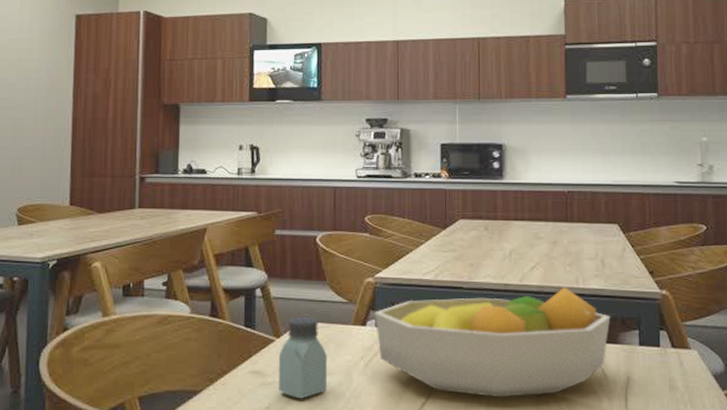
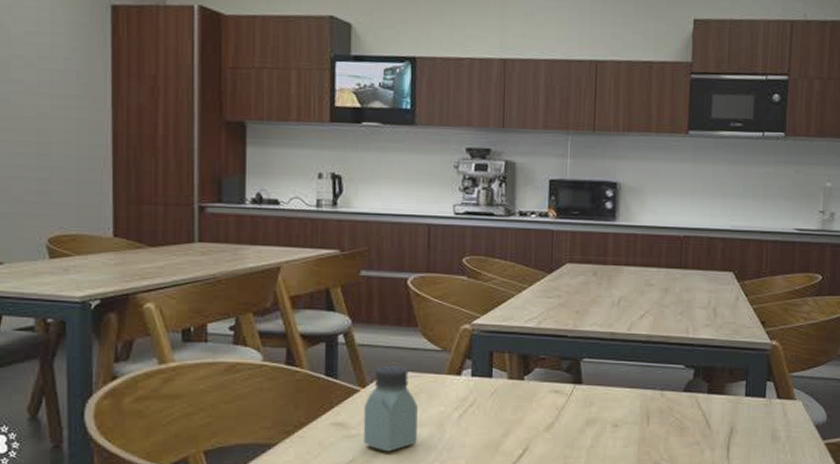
fruit bowl: present [374,287,611,397] -> none [470,337,719,448]

